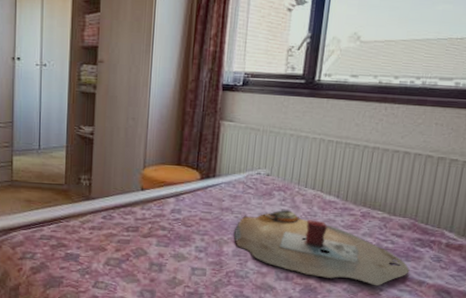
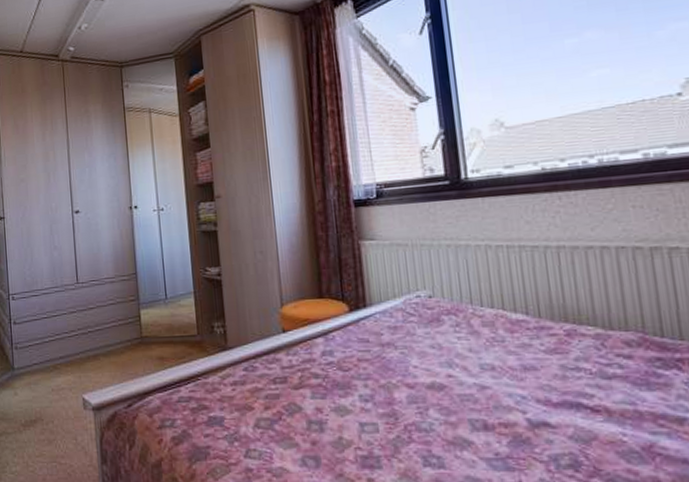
tray: present [234,210,410,286] -> none [403,337,658,430]

